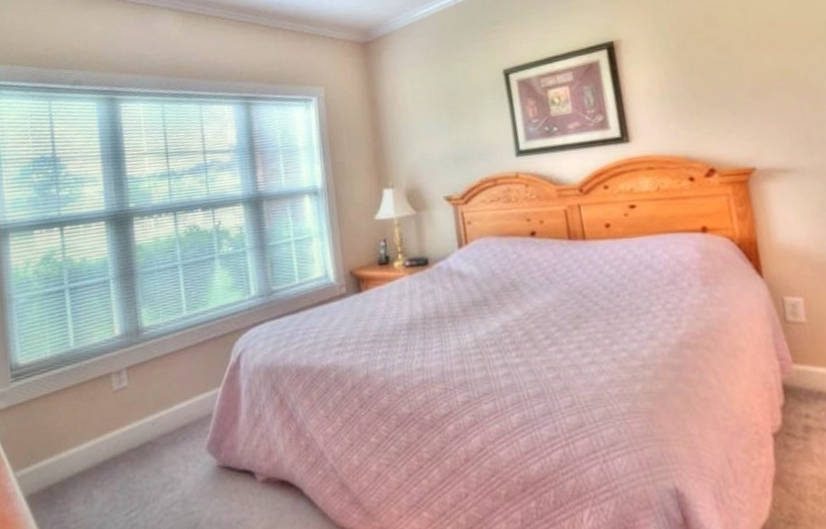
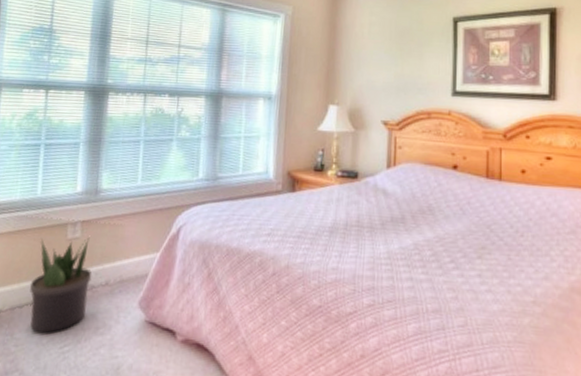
planter: none [79,384,149,502] -> present [29,237,92,333]

